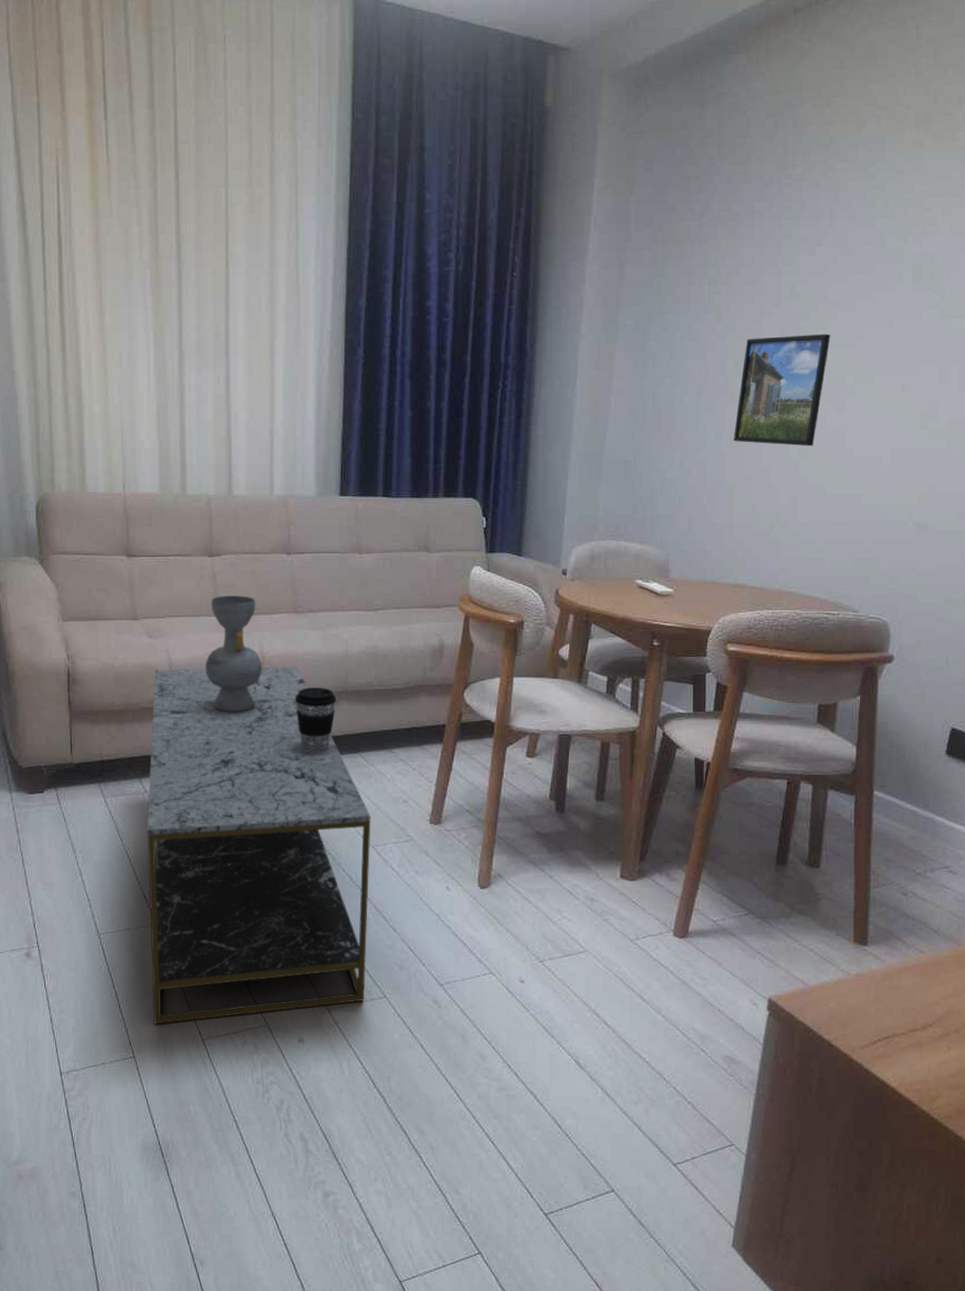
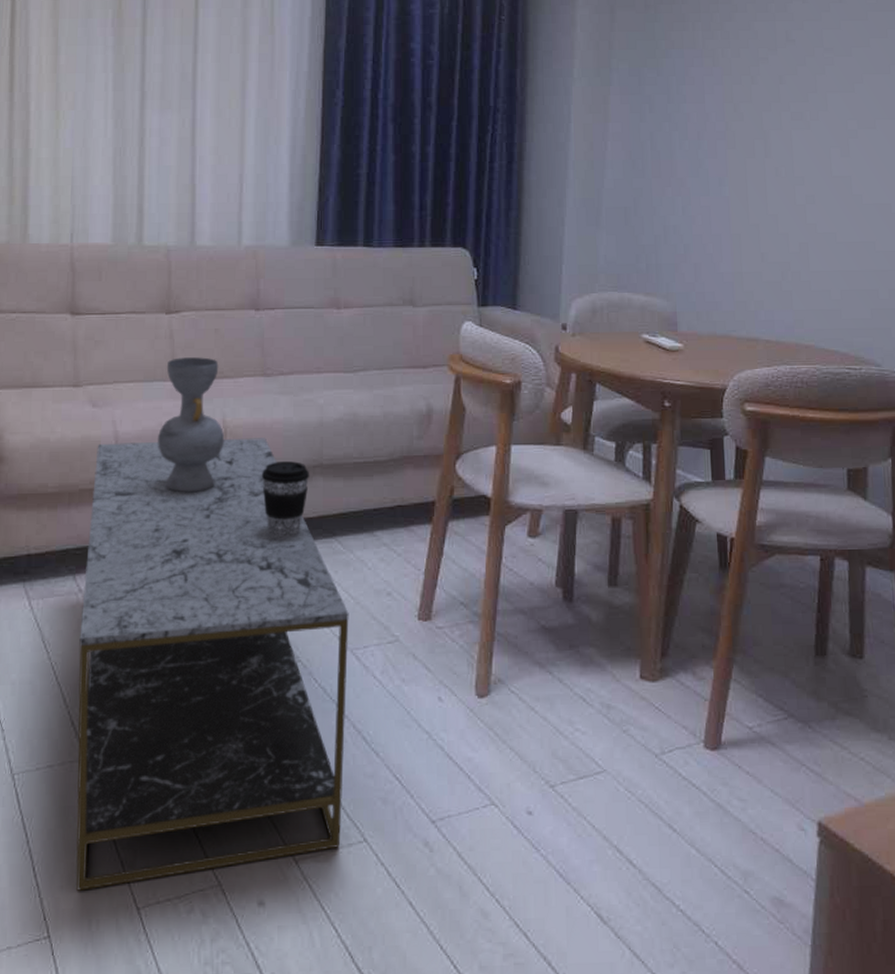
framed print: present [733,333,831,447] -> none [737,78,830,193]

